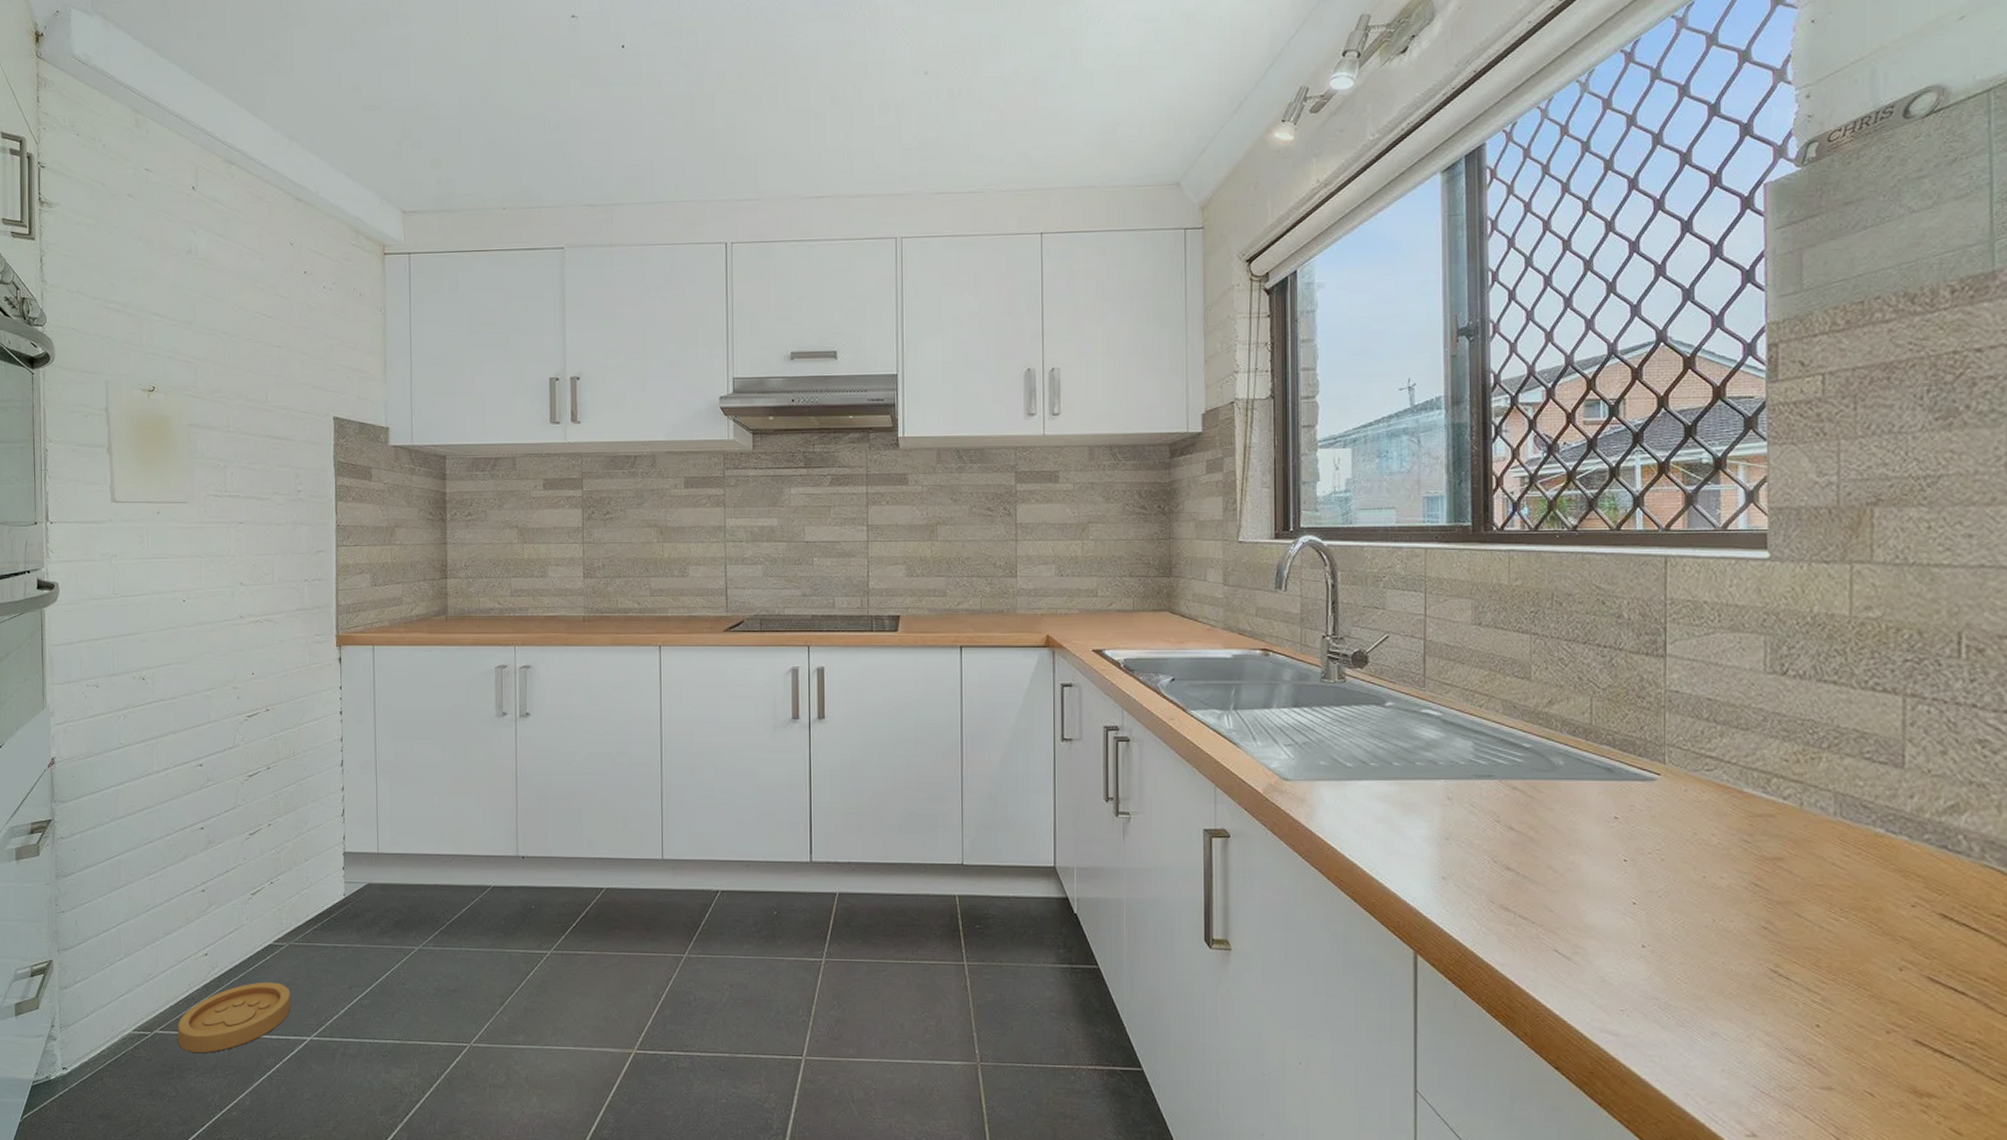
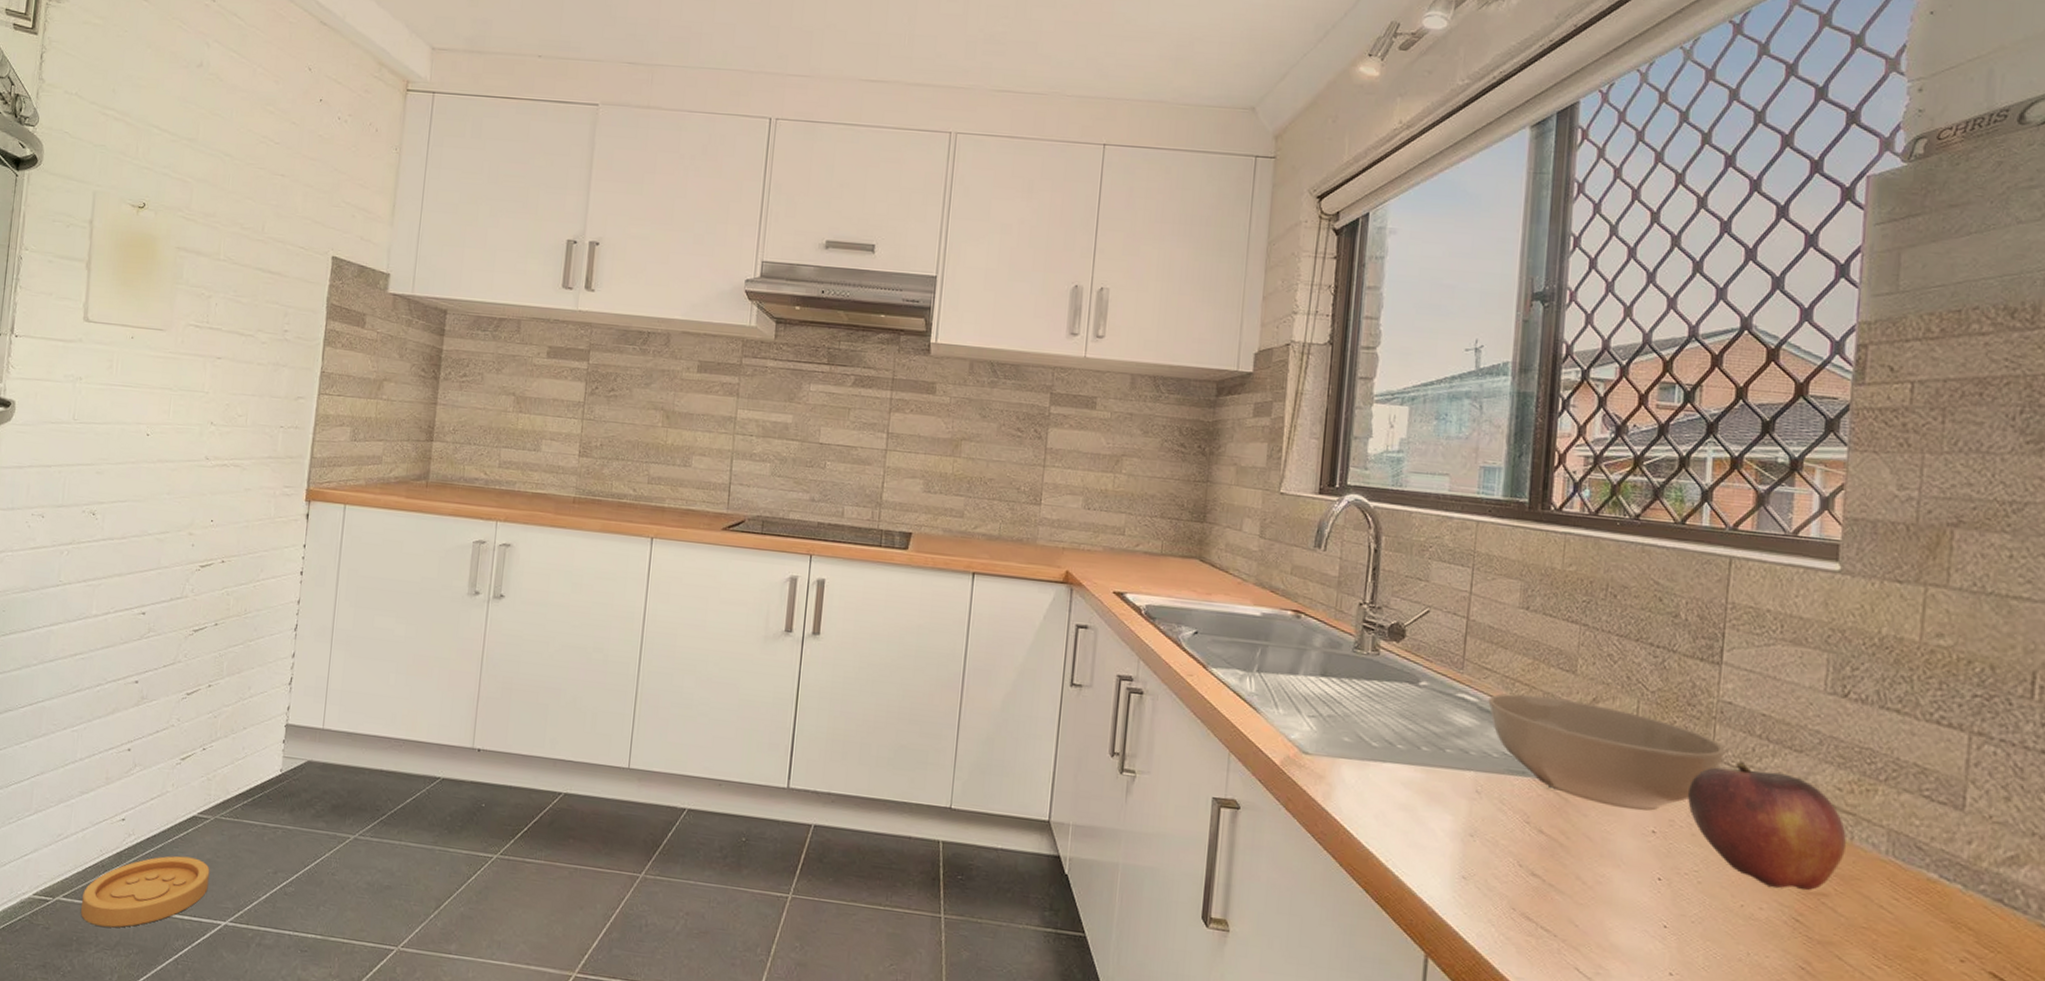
bowl: none [1451,704,1676,800] -> present [1488,693,1726,811]
fruit: none [1644,744,1796,857] -> present [1687,761,1846,891]

